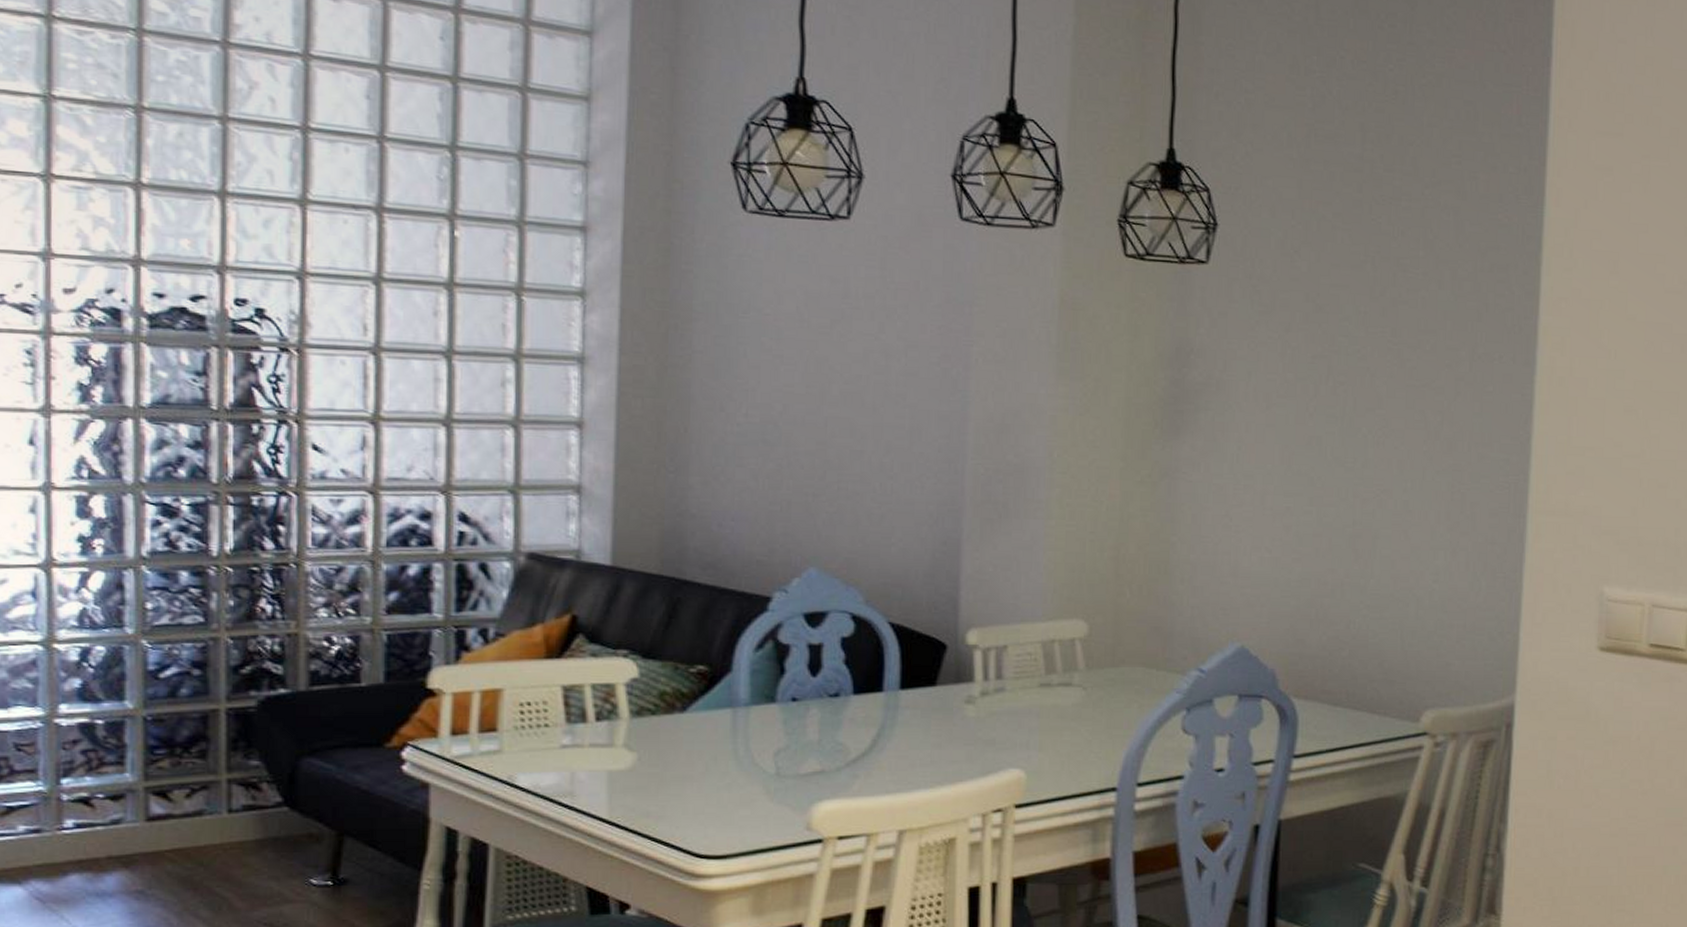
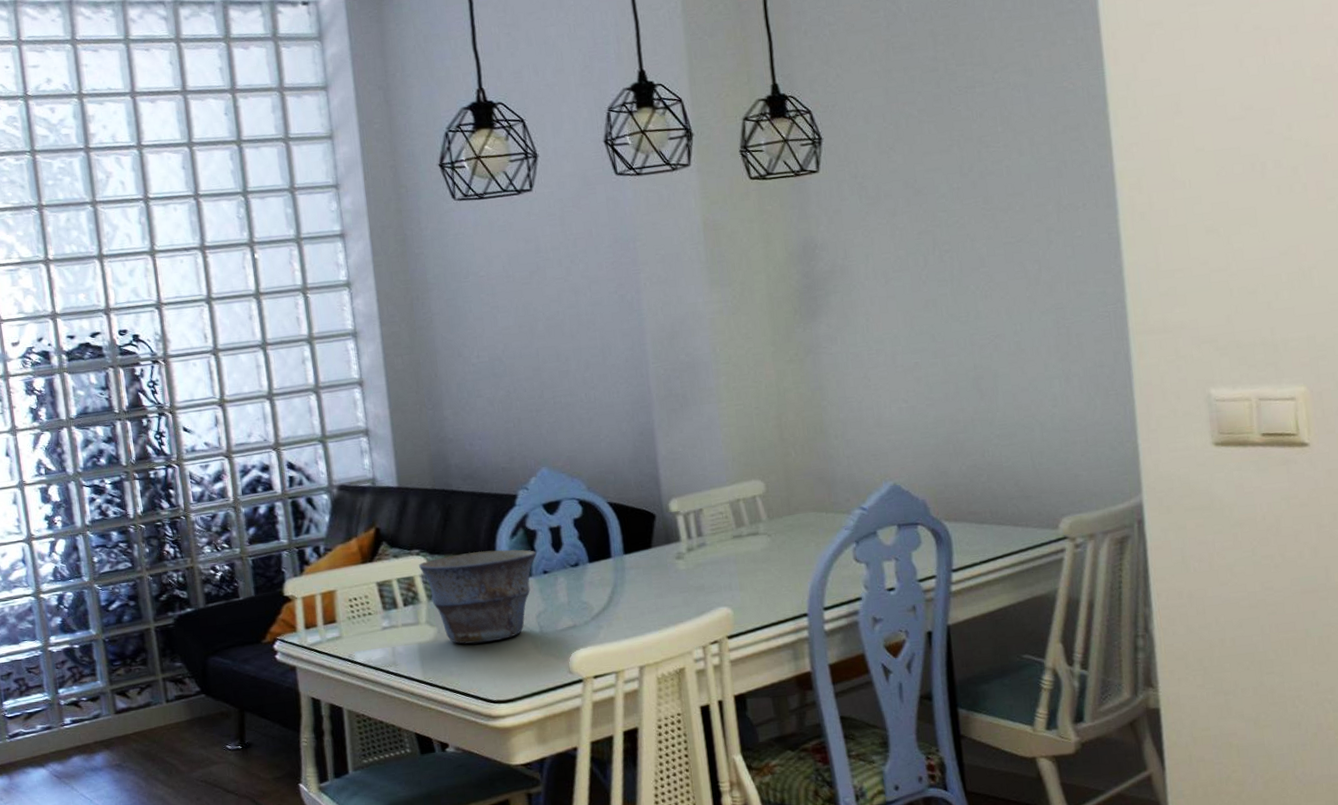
bowl: none [625,662,786,780] -> present [419,549,537,644]

